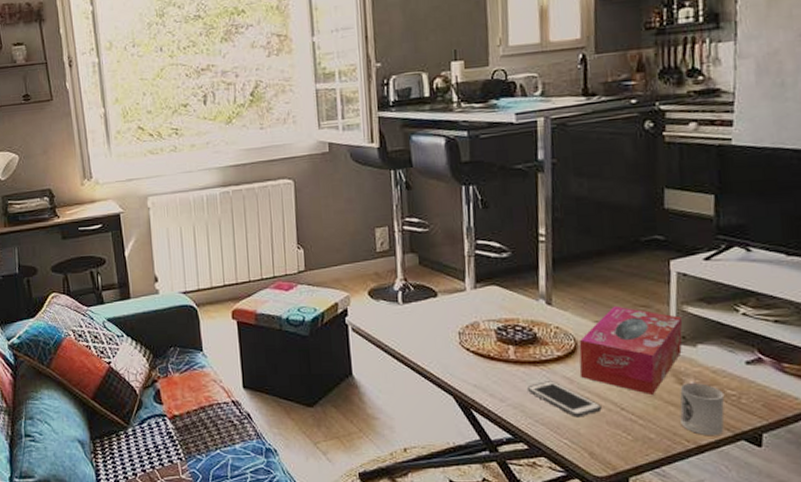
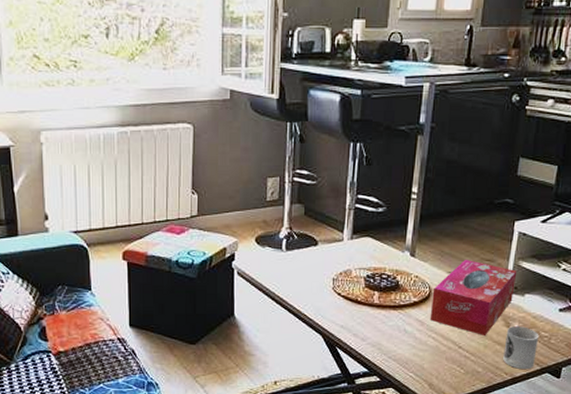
cell phone: present [526,381,602,418] -> none [385,323,444,354]

